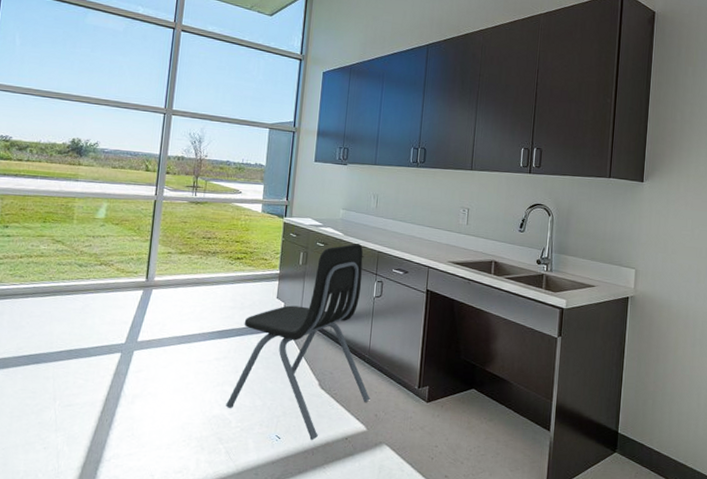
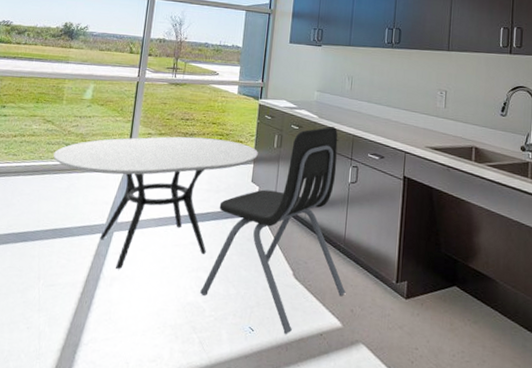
dining table: none [65,255,283,388] -> present [53,136,258,270]

